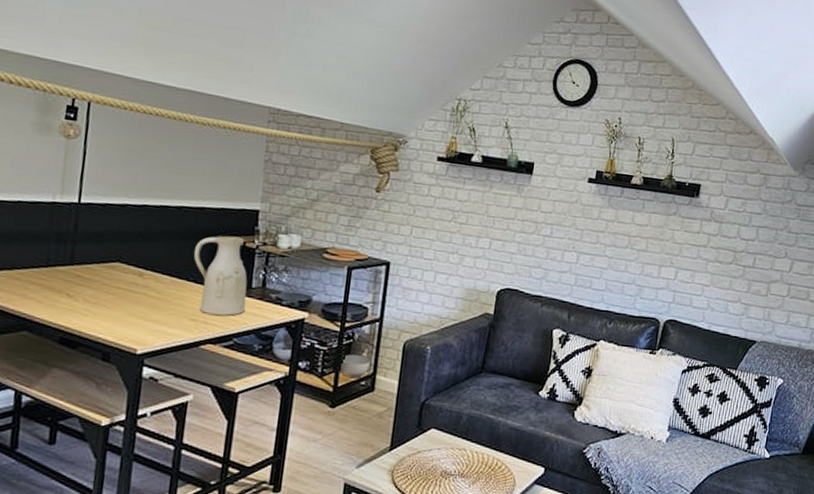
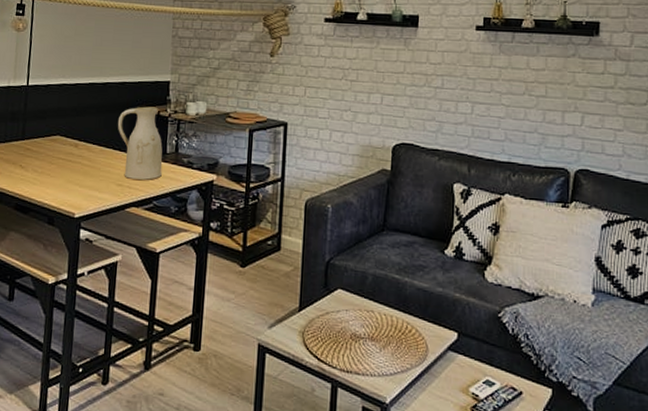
bowl: present [338,354,372,379] -> none [246,214,277,238]

